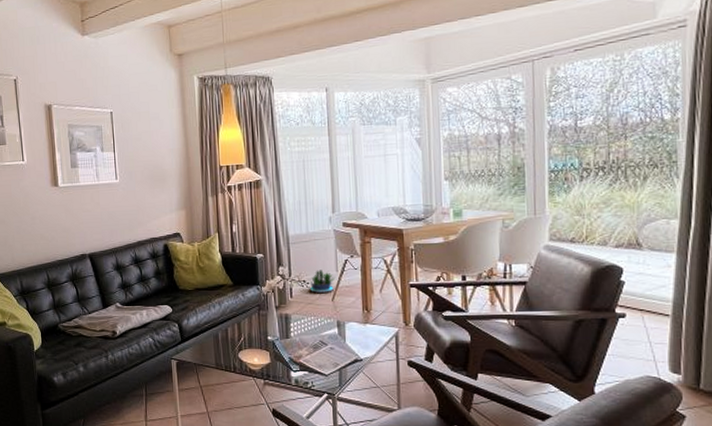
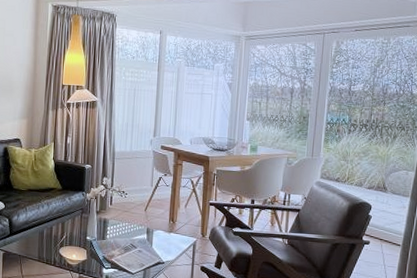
potted plant: present [309,269,336,293] -> none [127,183,150,203]

